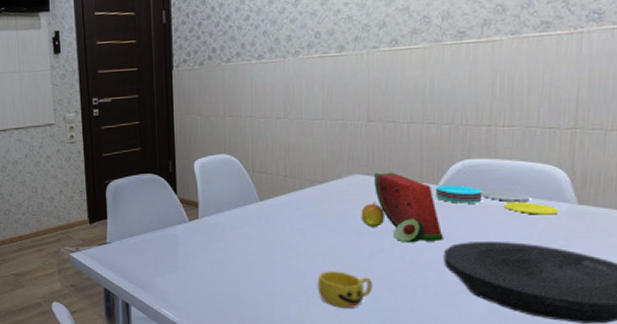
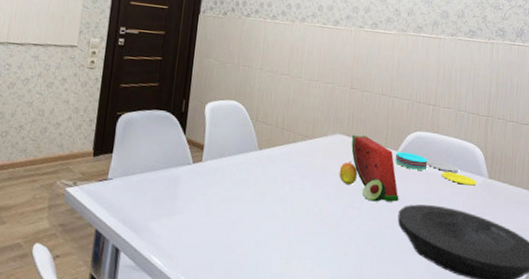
cup: present [317,271,373,308] -> none [298,224,344,263]

